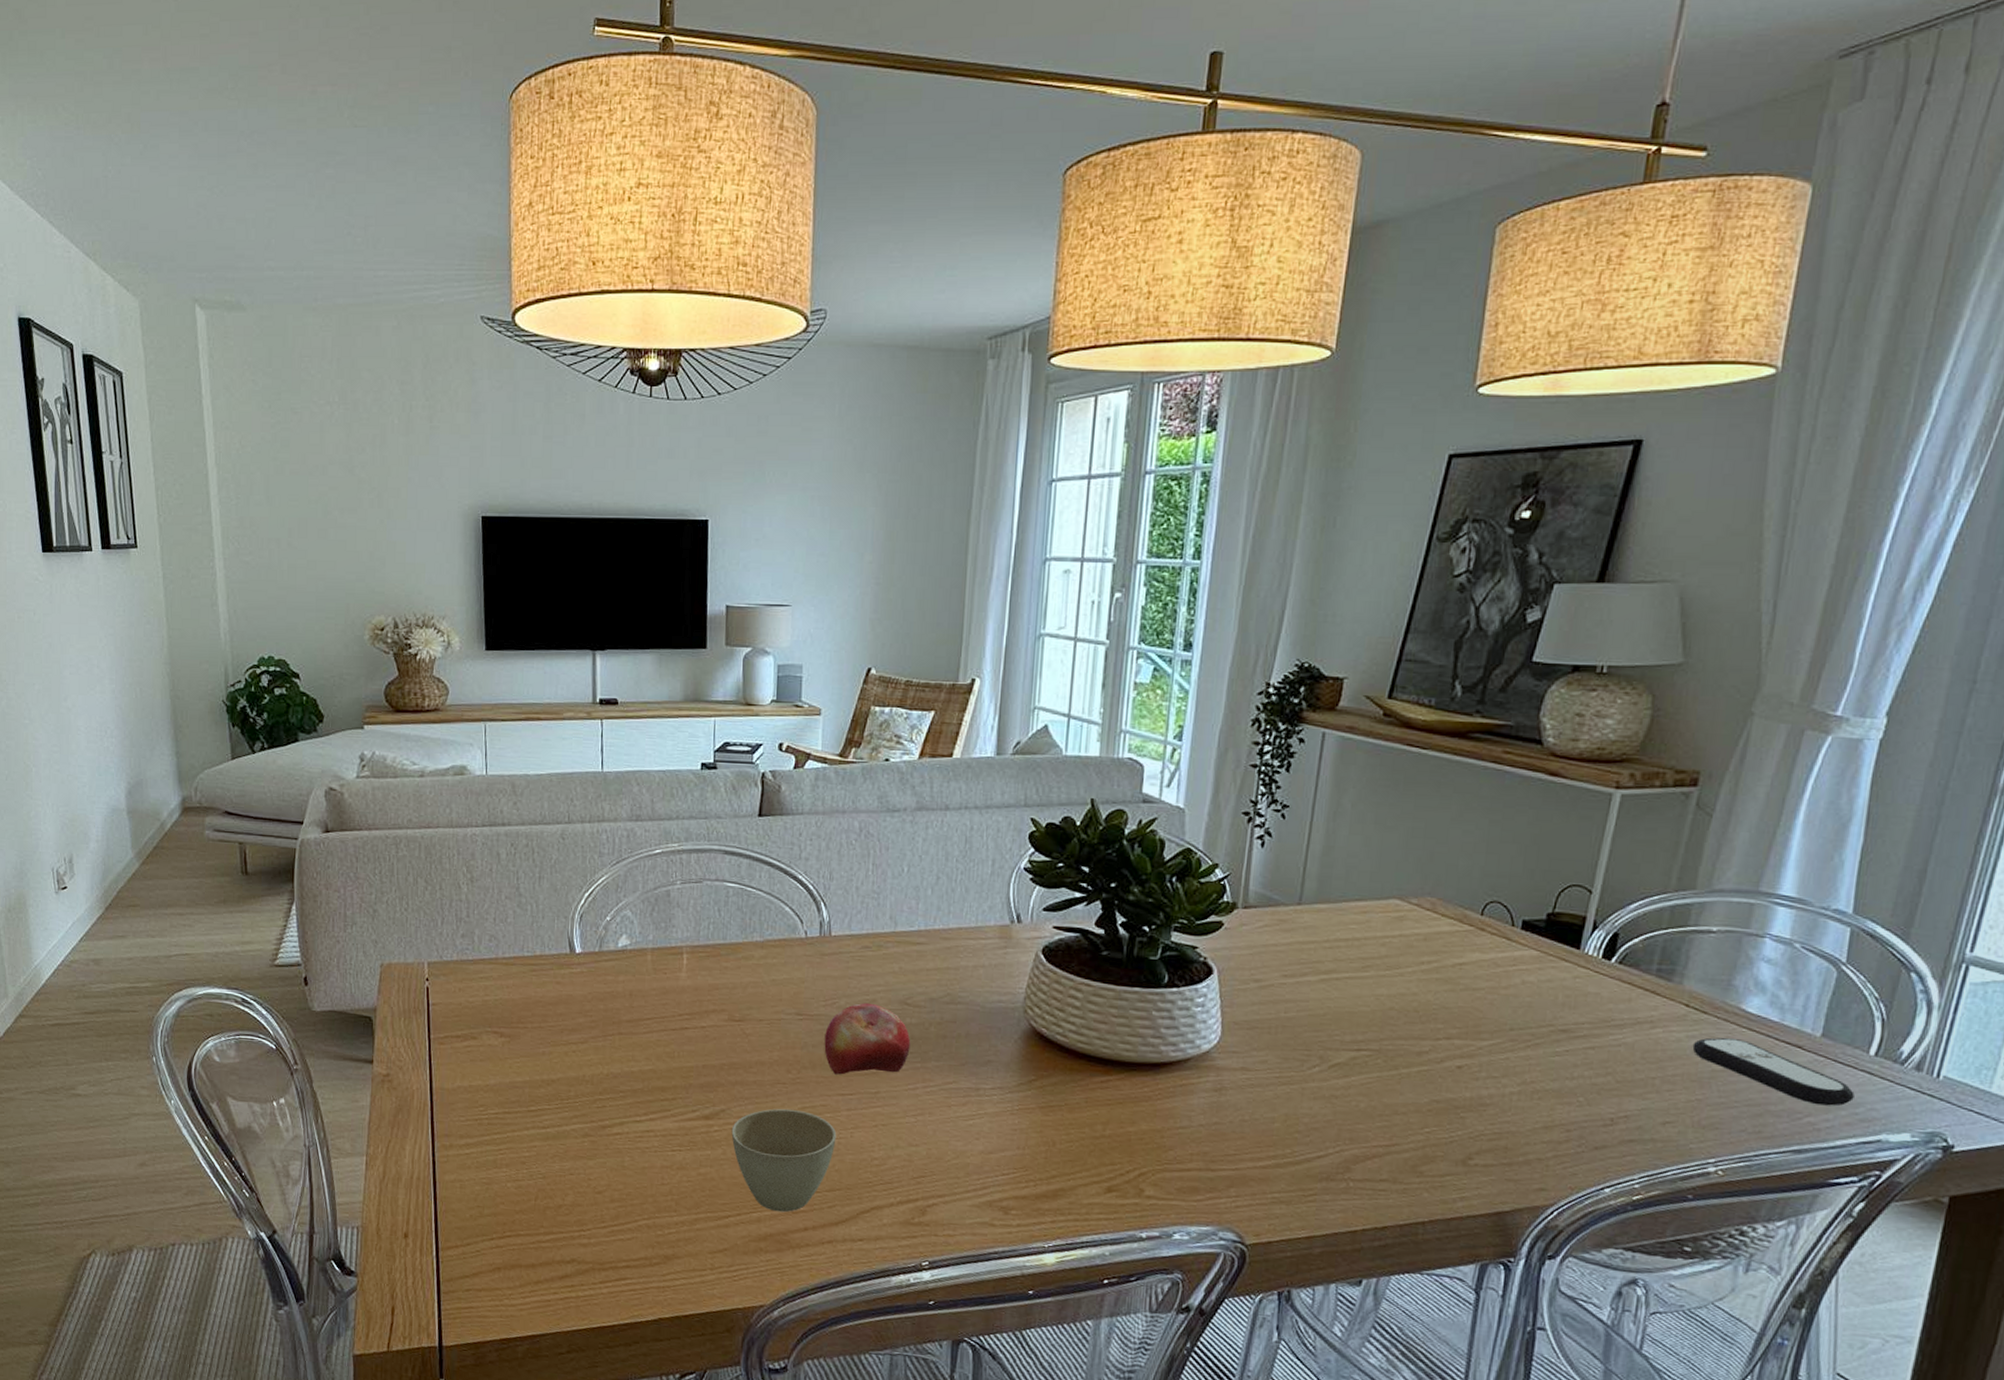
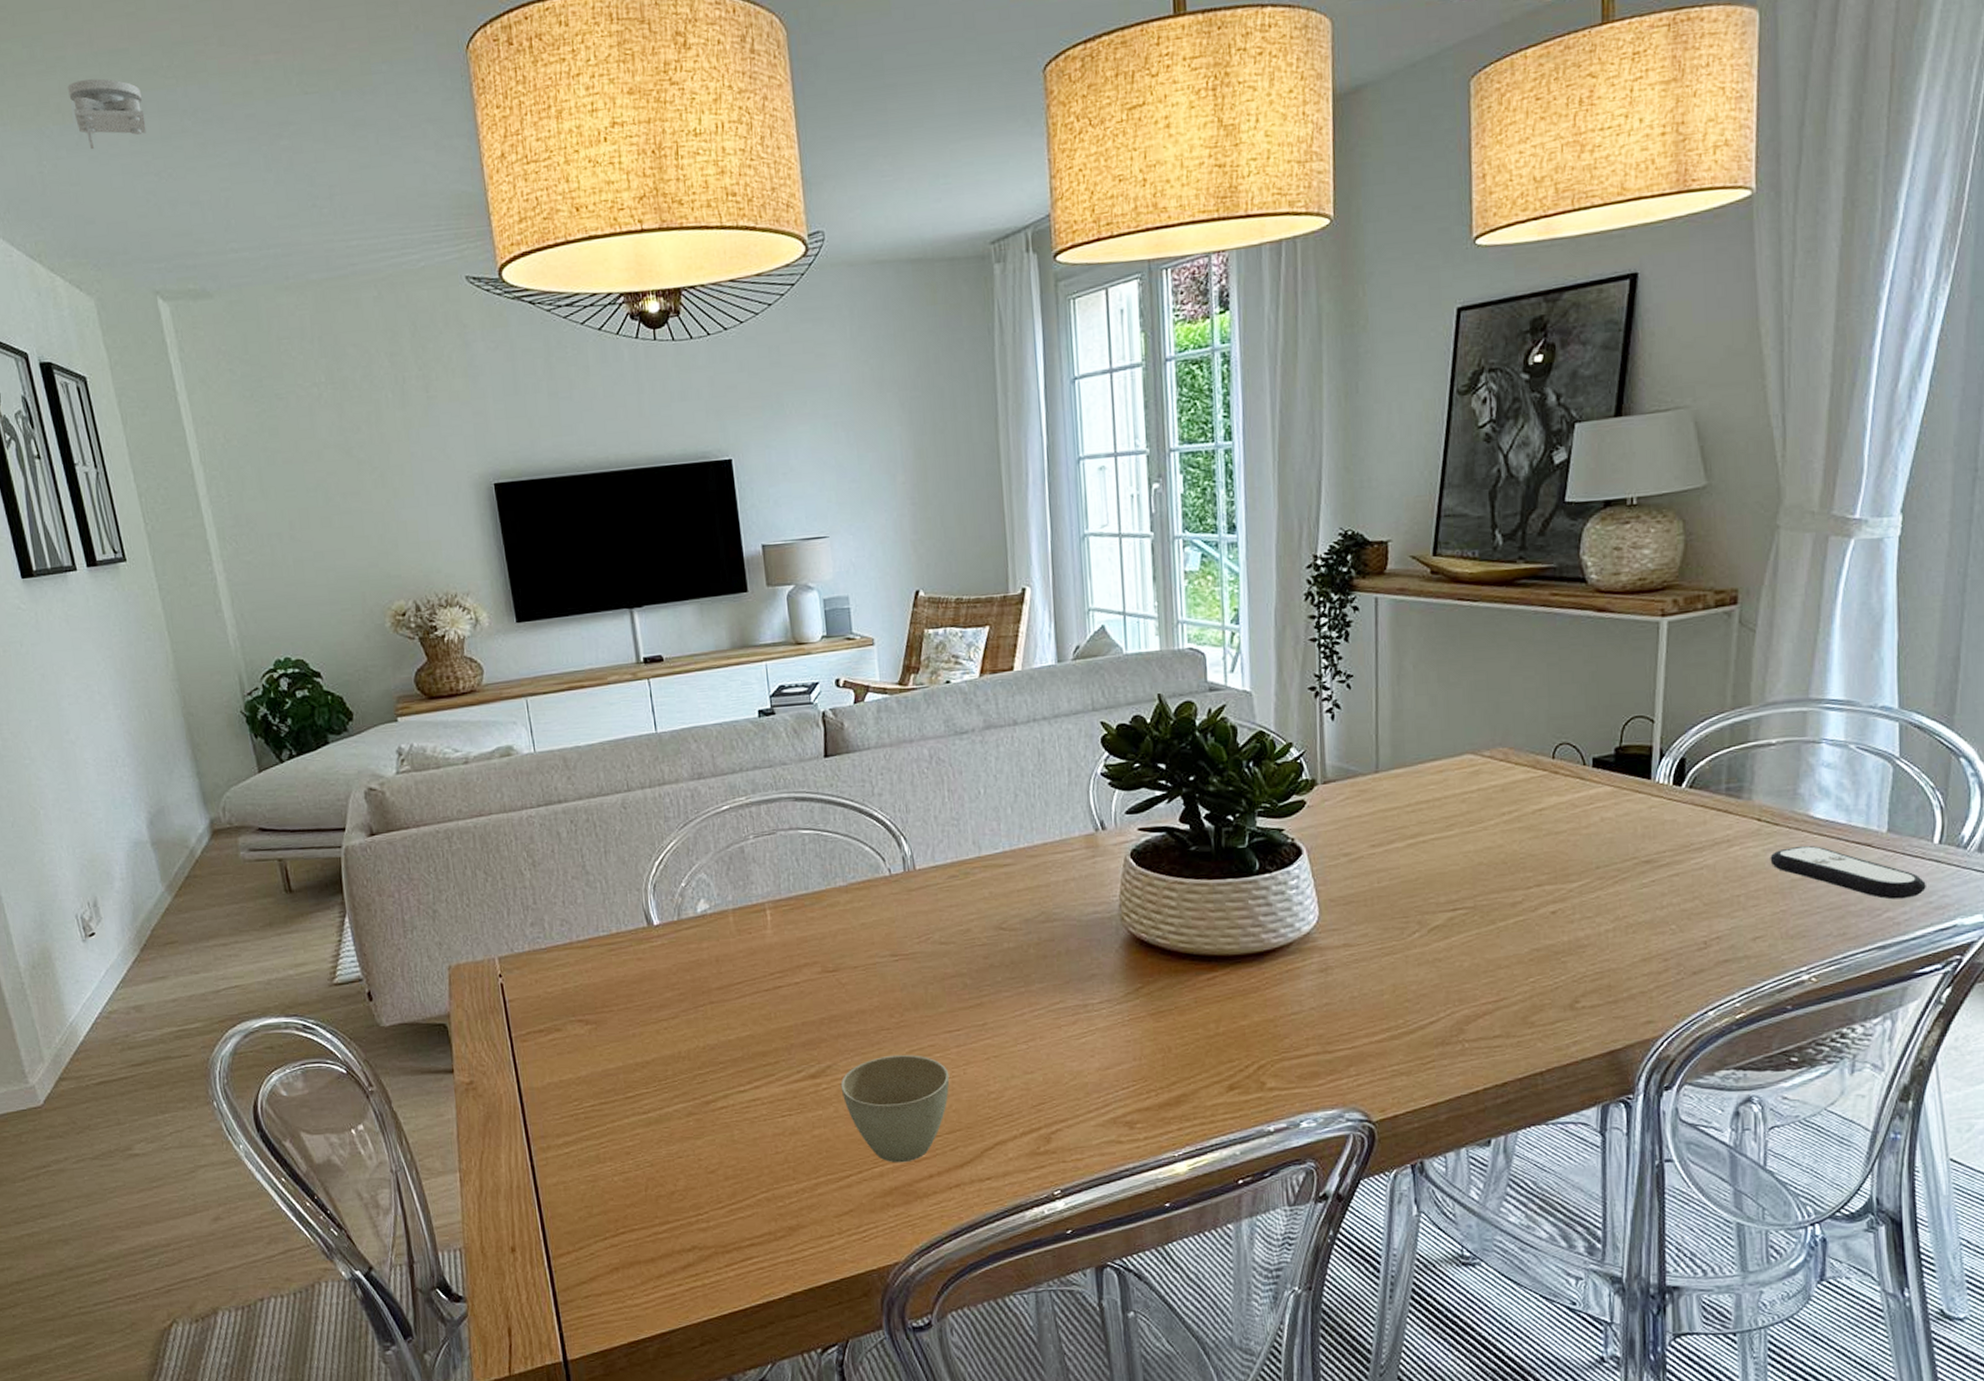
smoke detector: none [139,94,205,160] -> present [68,78,147,150]
fruit: present [824,1002,911,1075] -> none [923,933,1012,1012]

